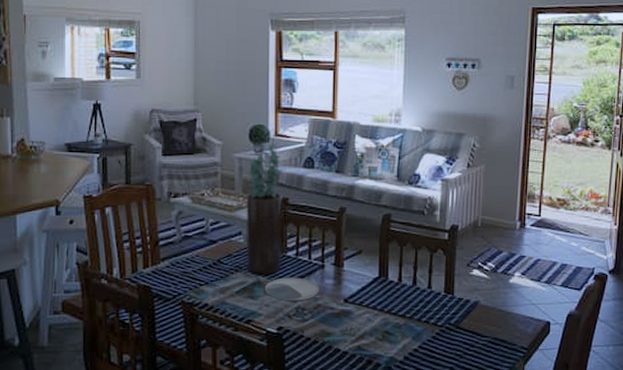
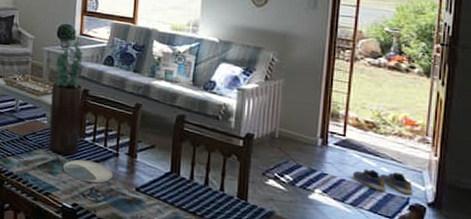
shoe: none [547,246,597,265] -> present [352,169,413,195]

